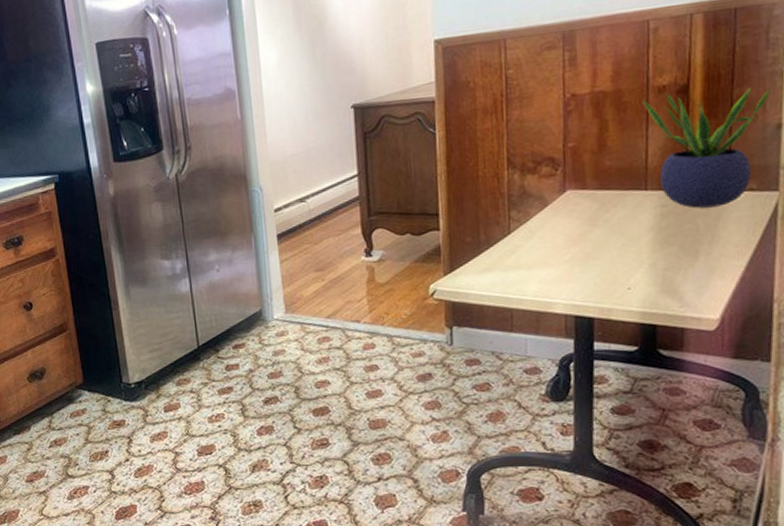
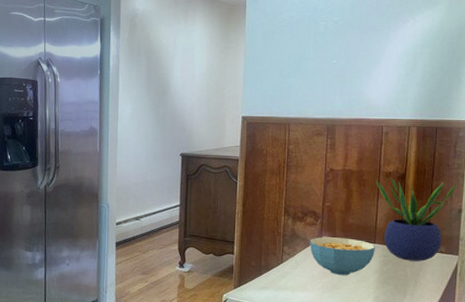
cereal bowl: none [547,187,647,241] -> present [309,237,375,275]

